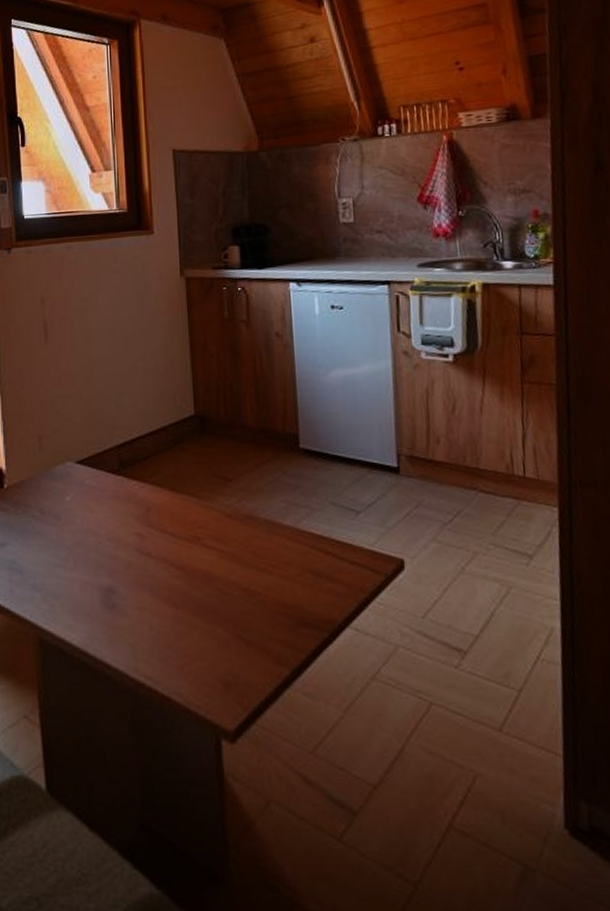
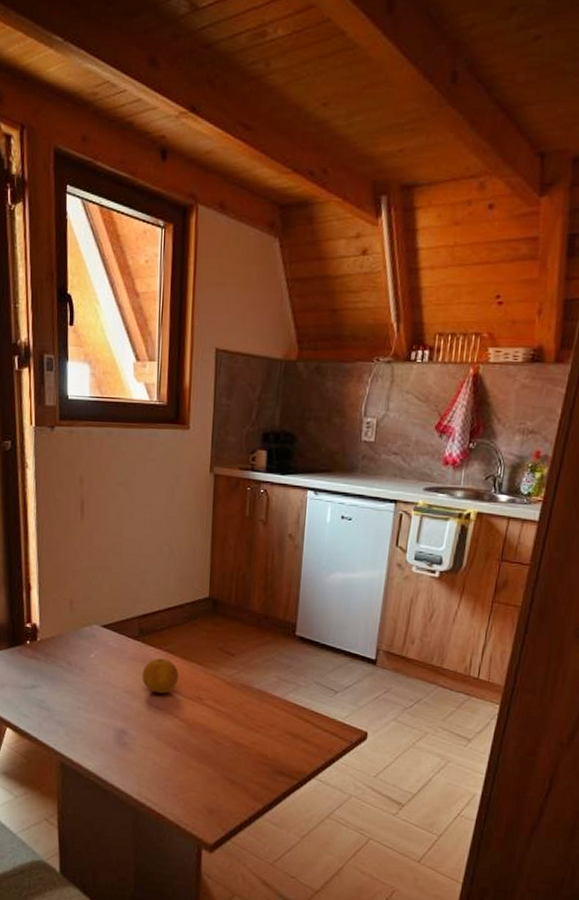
fruit: none [127,493,170,537] -> present [142,658,179,694]

